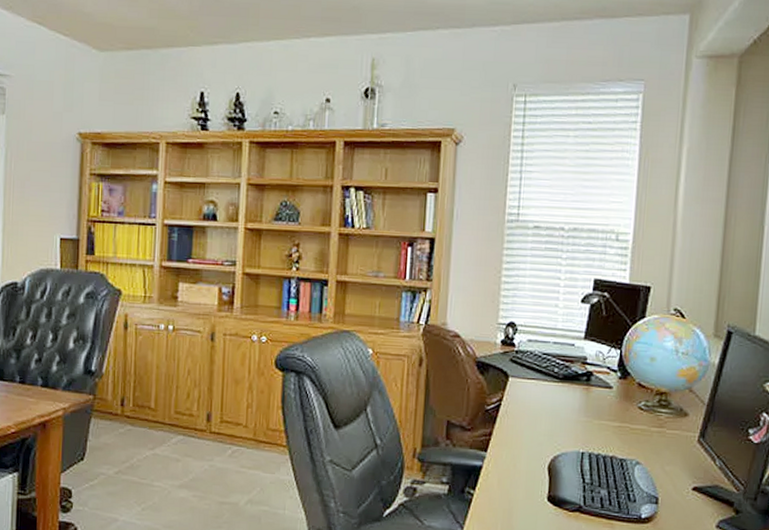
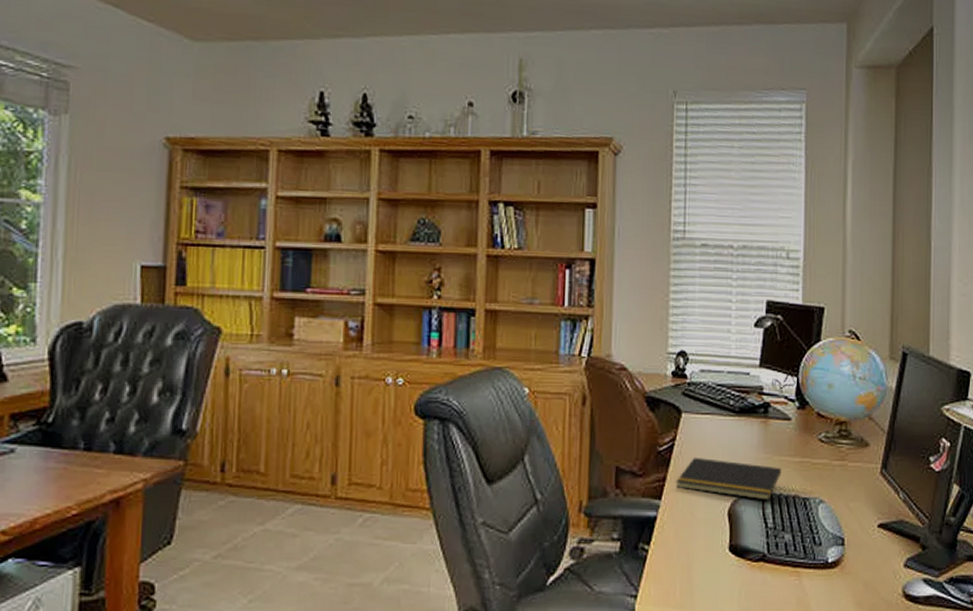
notepad: none [500,416,601,459] -> present [675,457,782,500]

